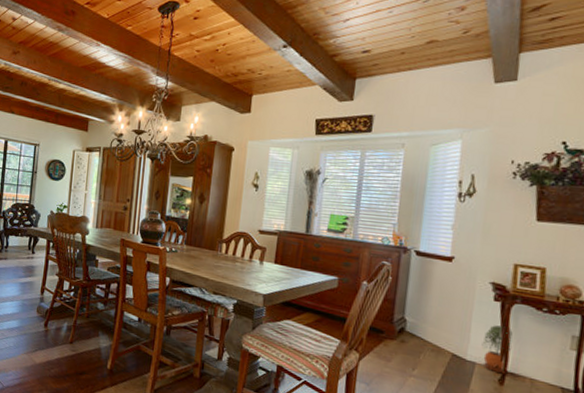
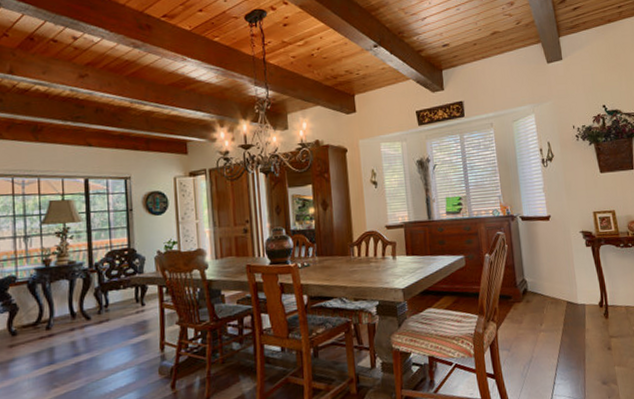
potted plant: present [482,325,513,373] -> none [586,267,609,308]

